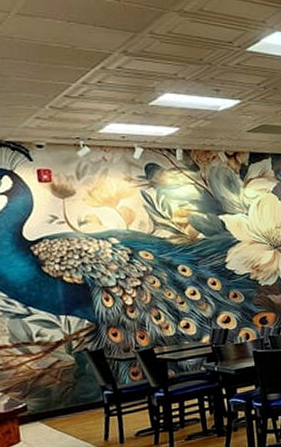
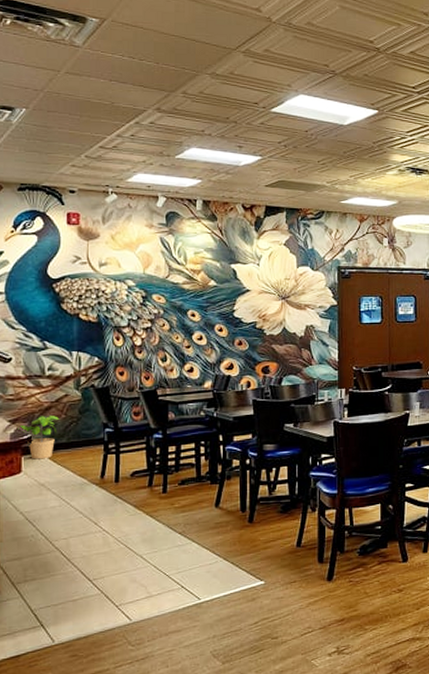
potted plant: none [11,382,55,428] -> present [18,416,60,460]

